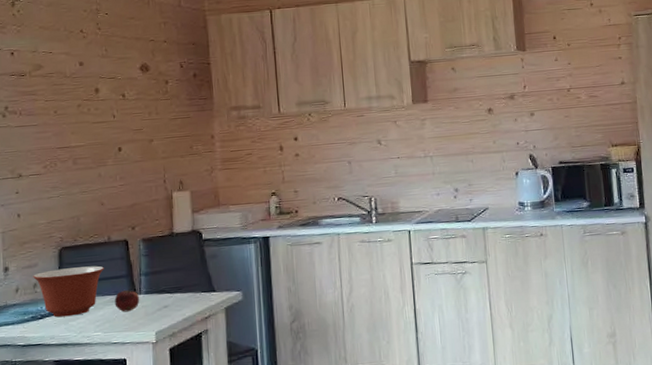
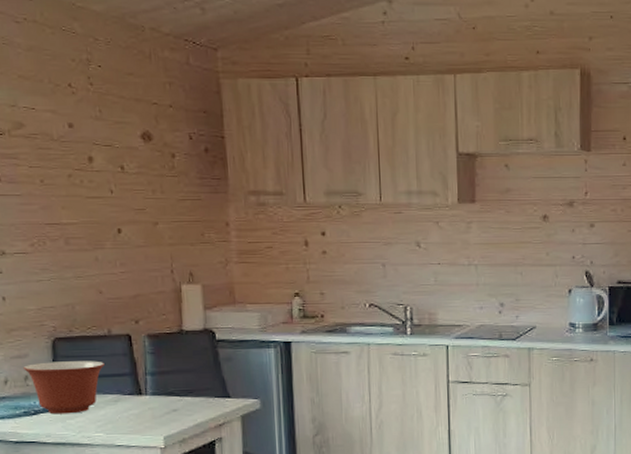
fruit: present [114,289,140,312] -> none [117,389,146,414]

